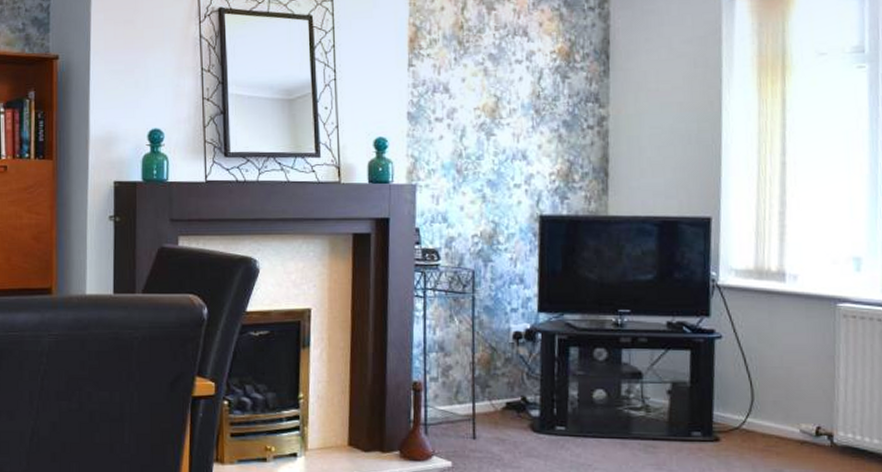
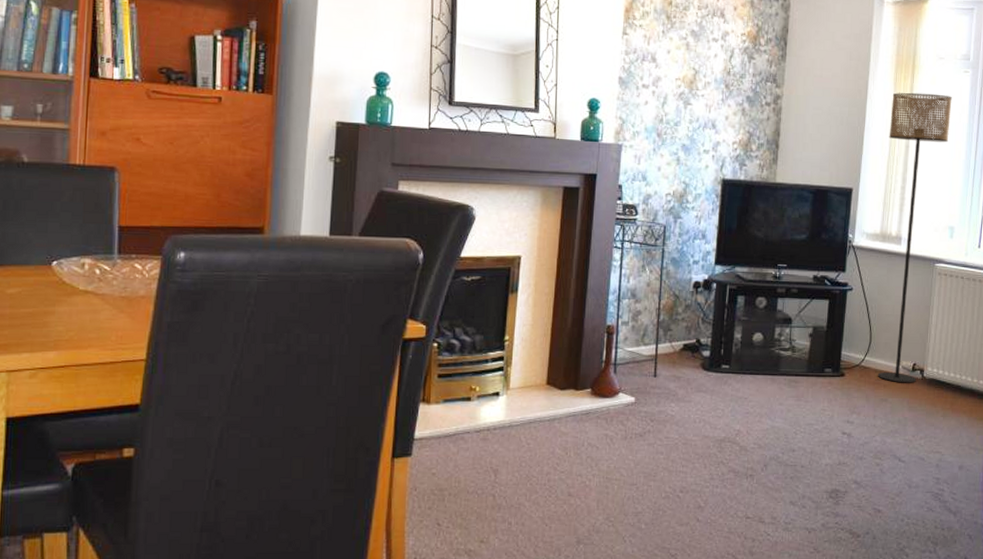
floor lamp: none [756,97,843,451] -> present [877,92,952,383]

